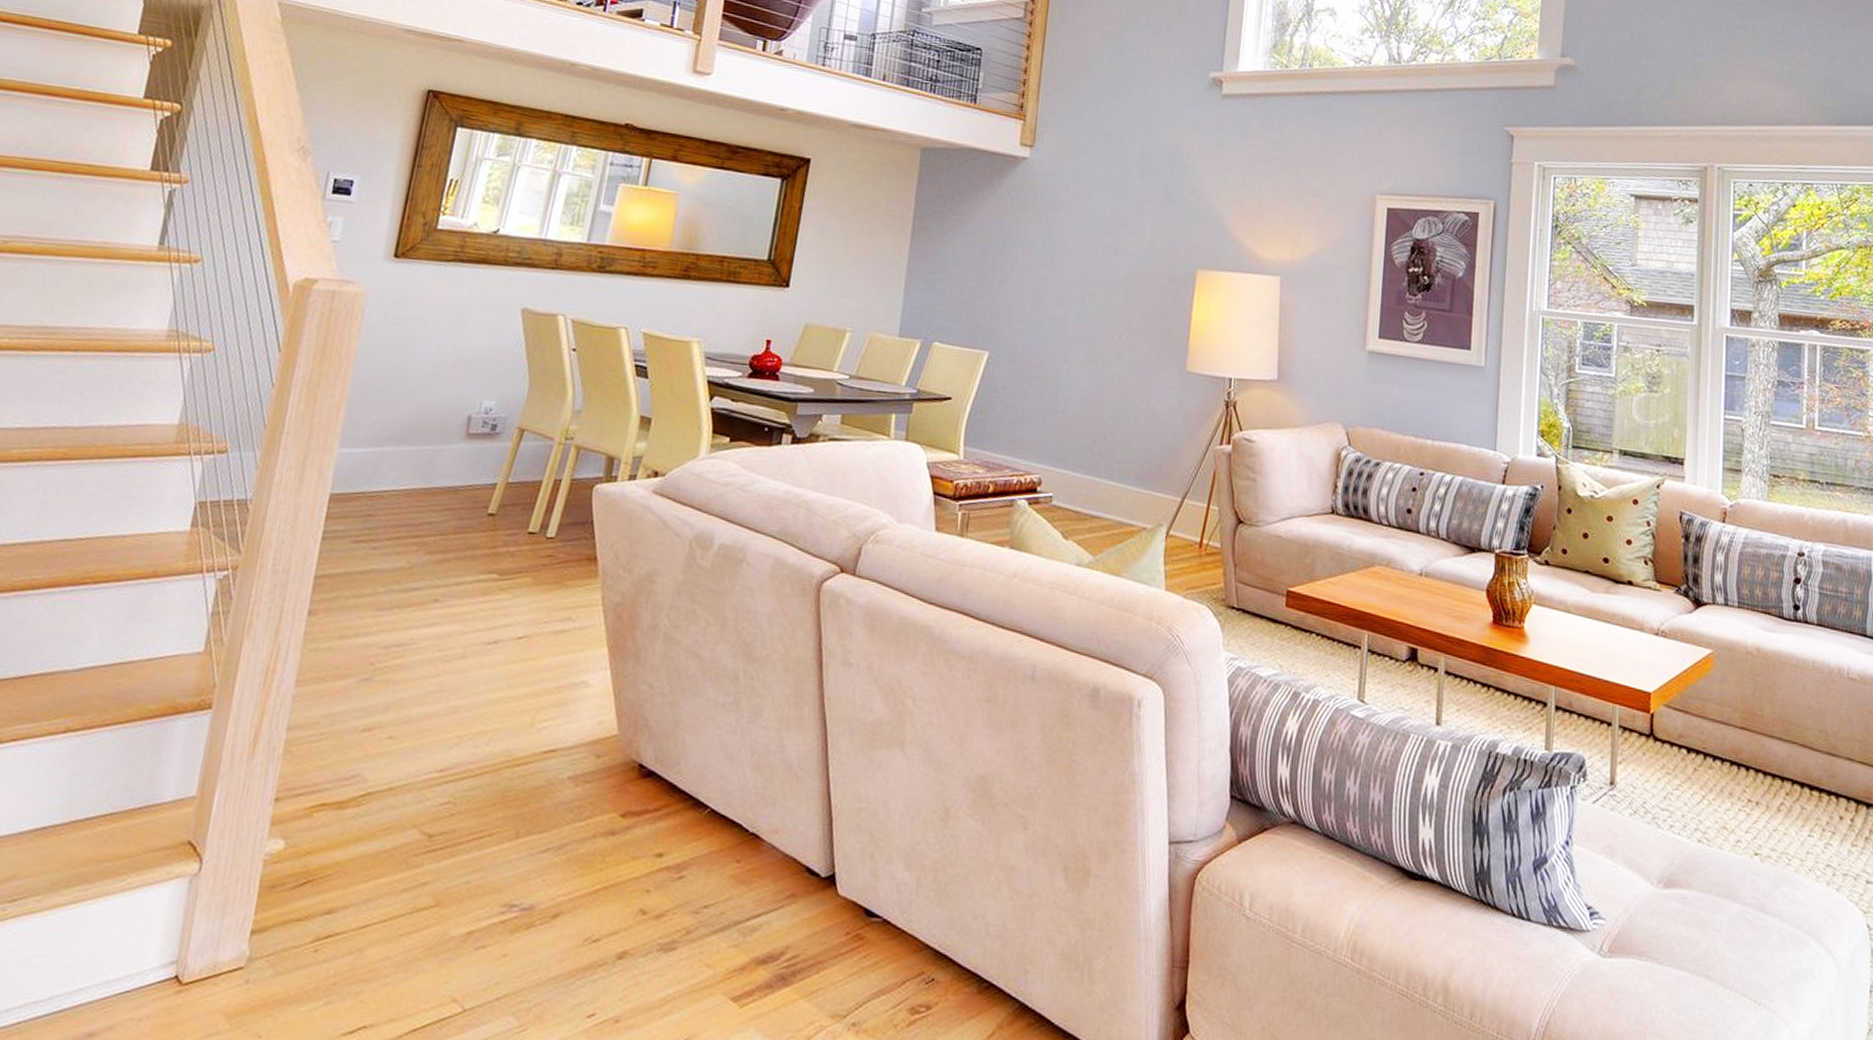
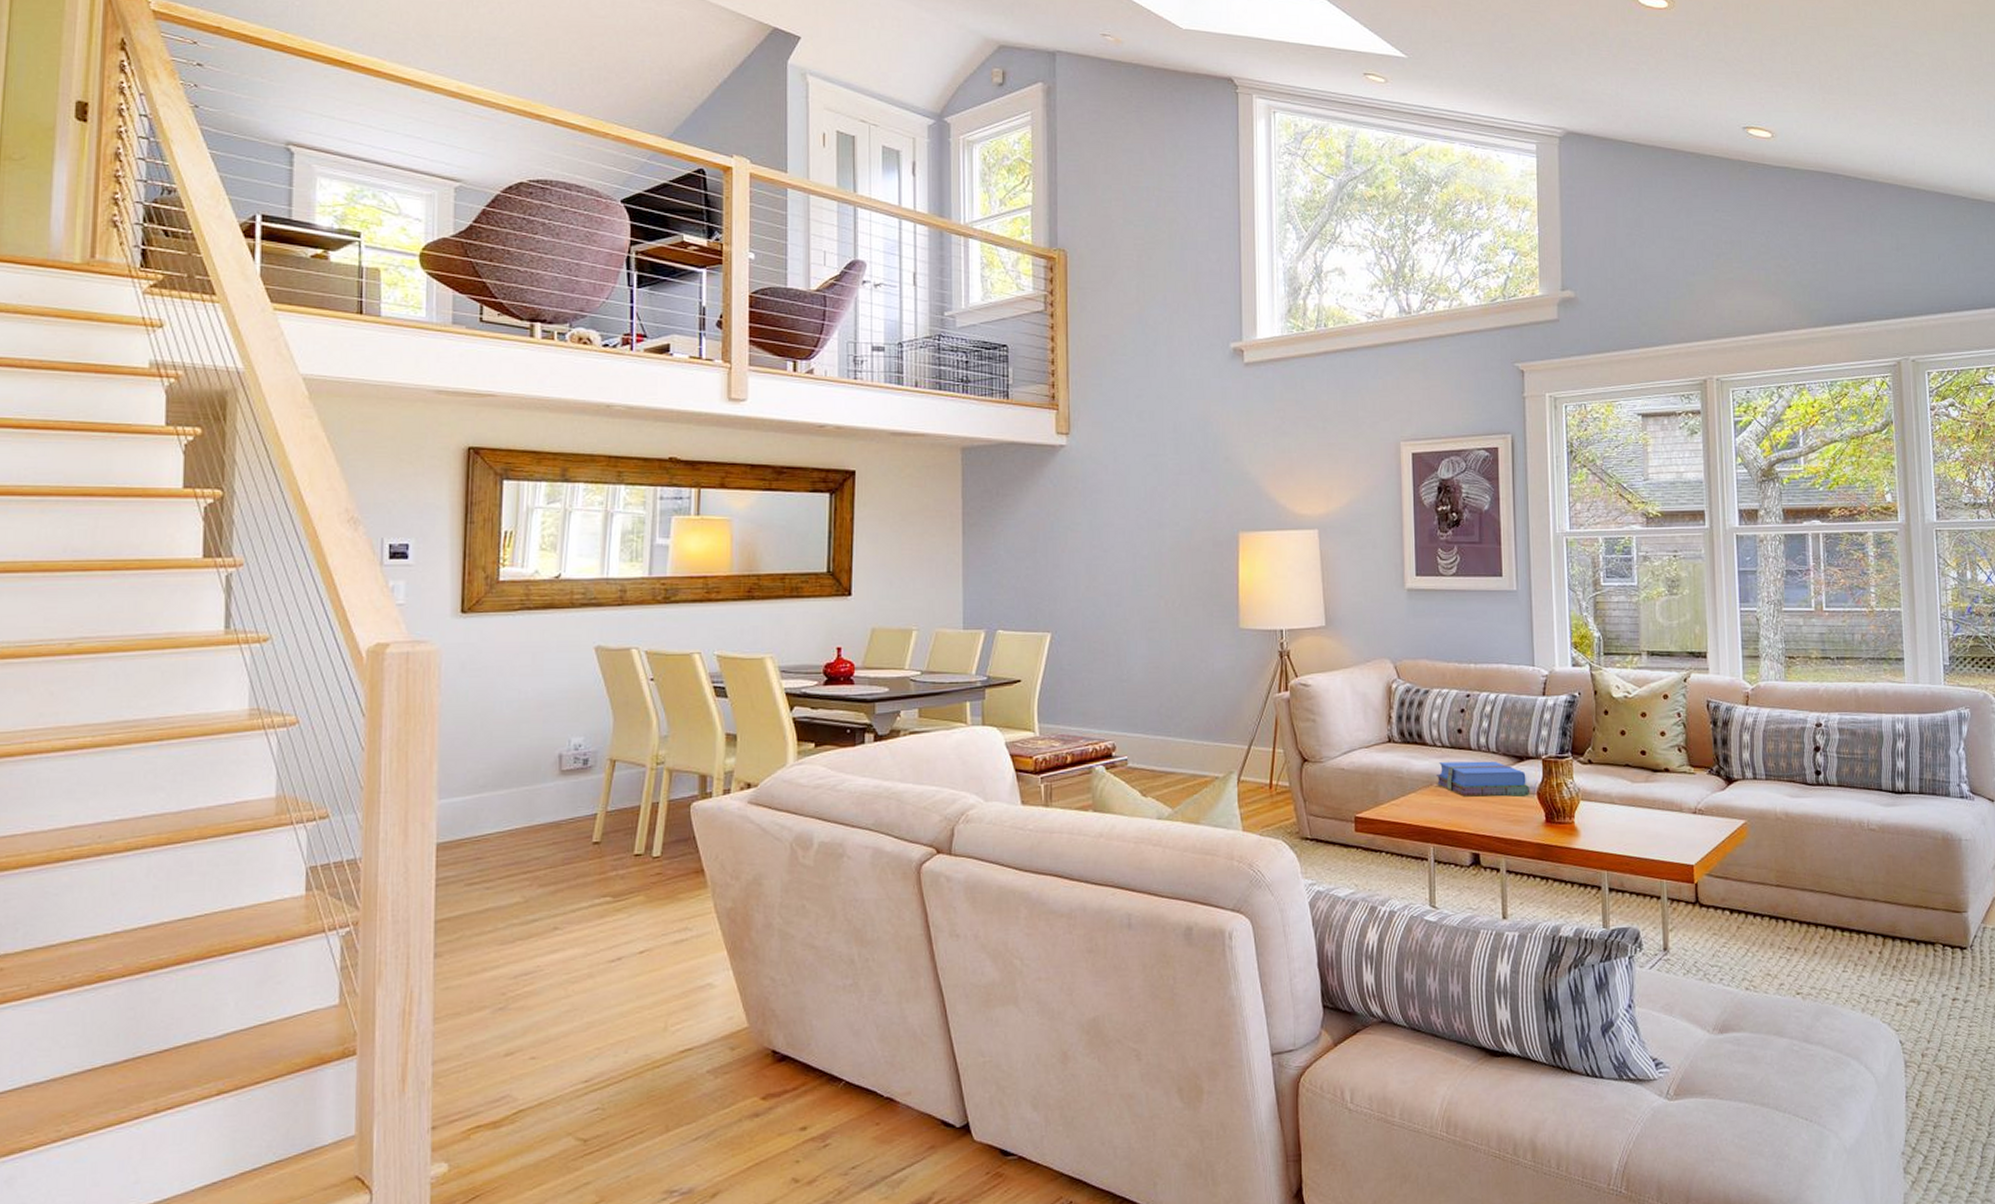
books: none [1378,543,1479,592] -> present [1435,761,1530,798]

